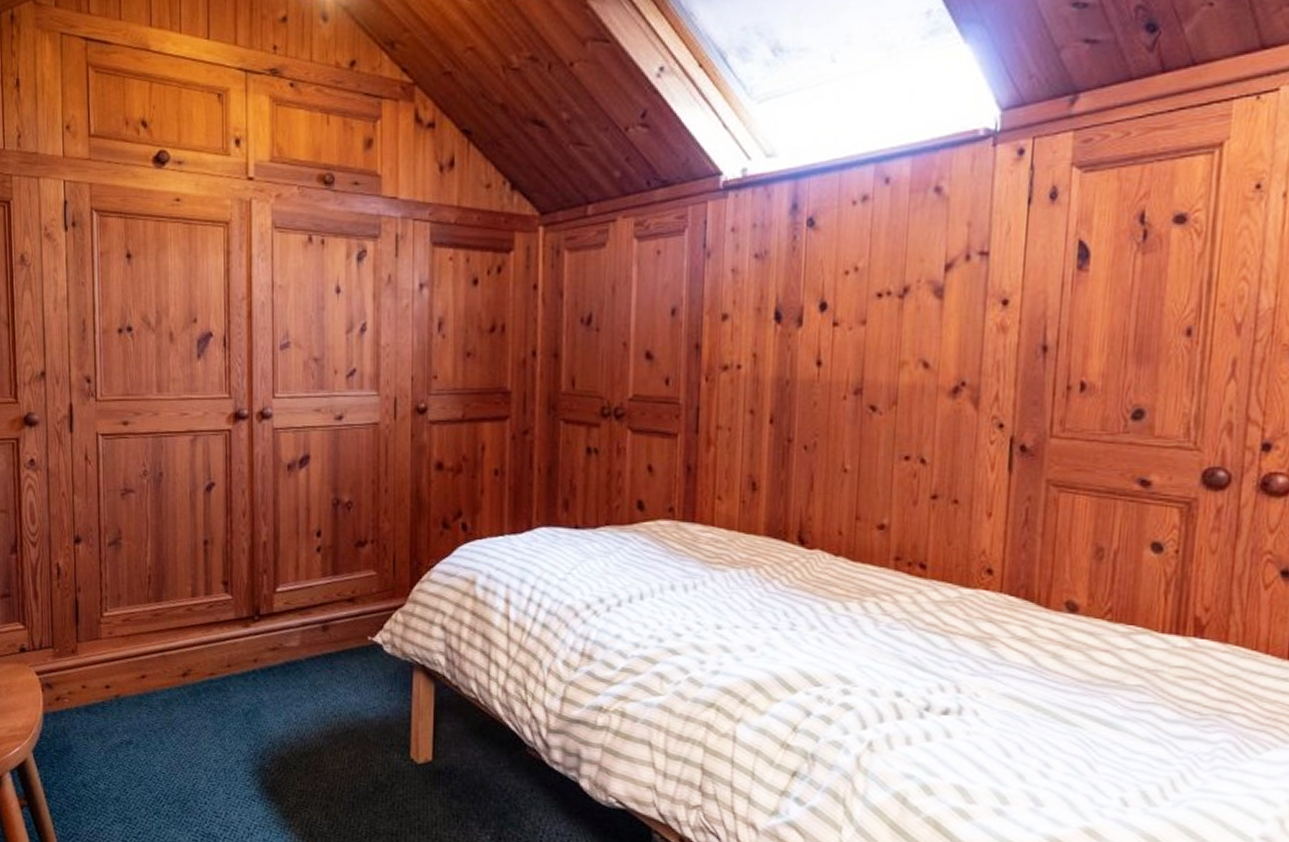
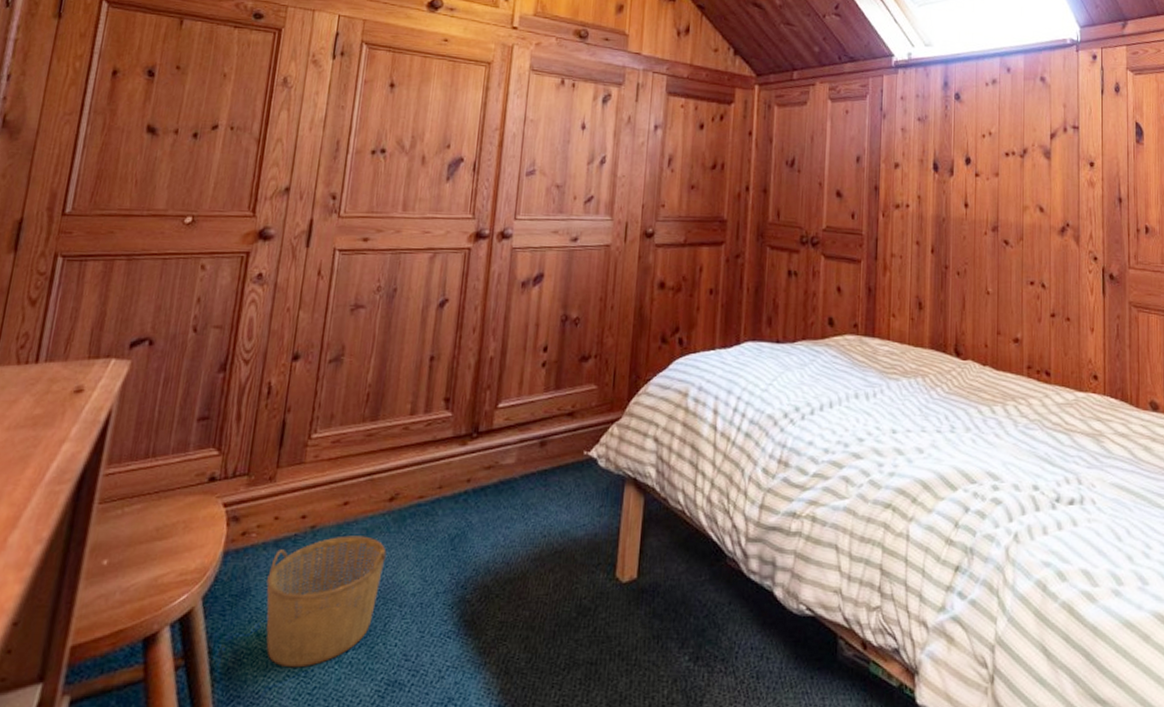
basket: none [84,705,186,815] -> present [266,535,387,668]

